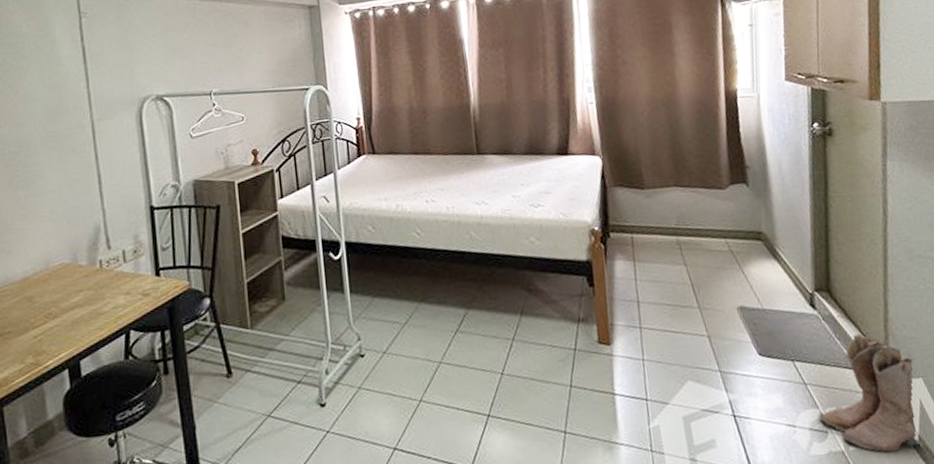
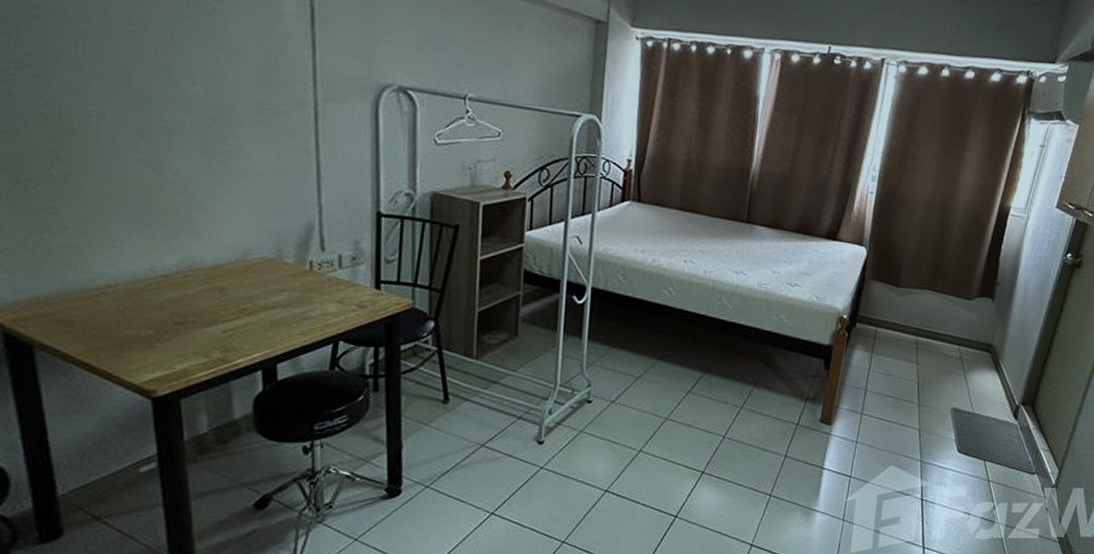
boots: present [819,333,917,453] -> none [991,445,1083,543]

